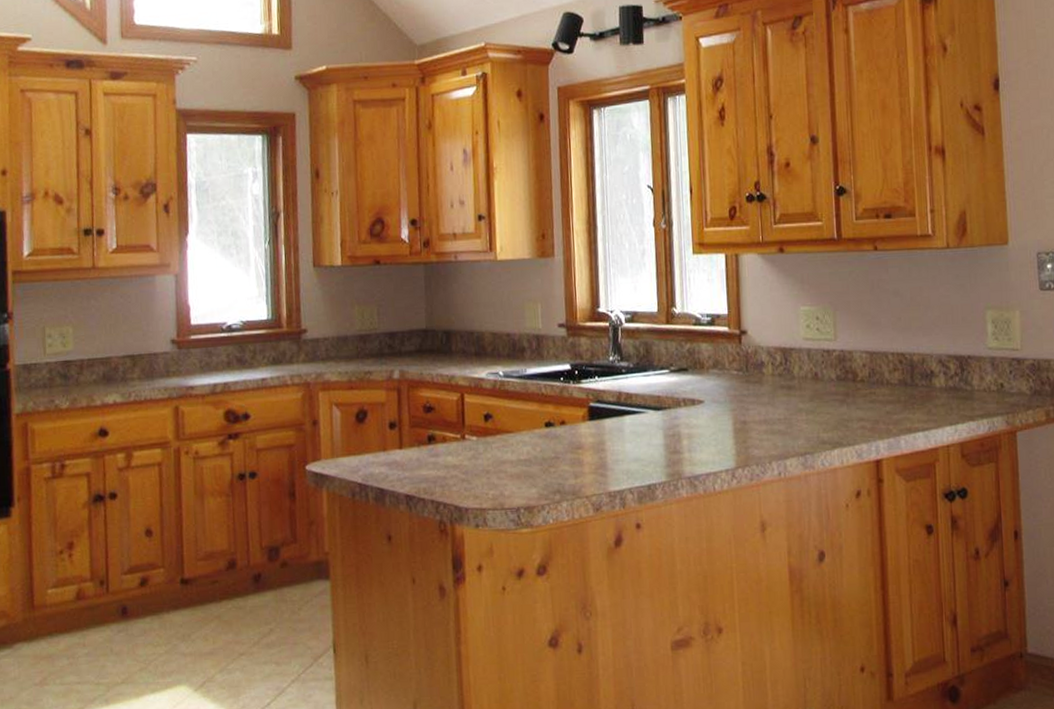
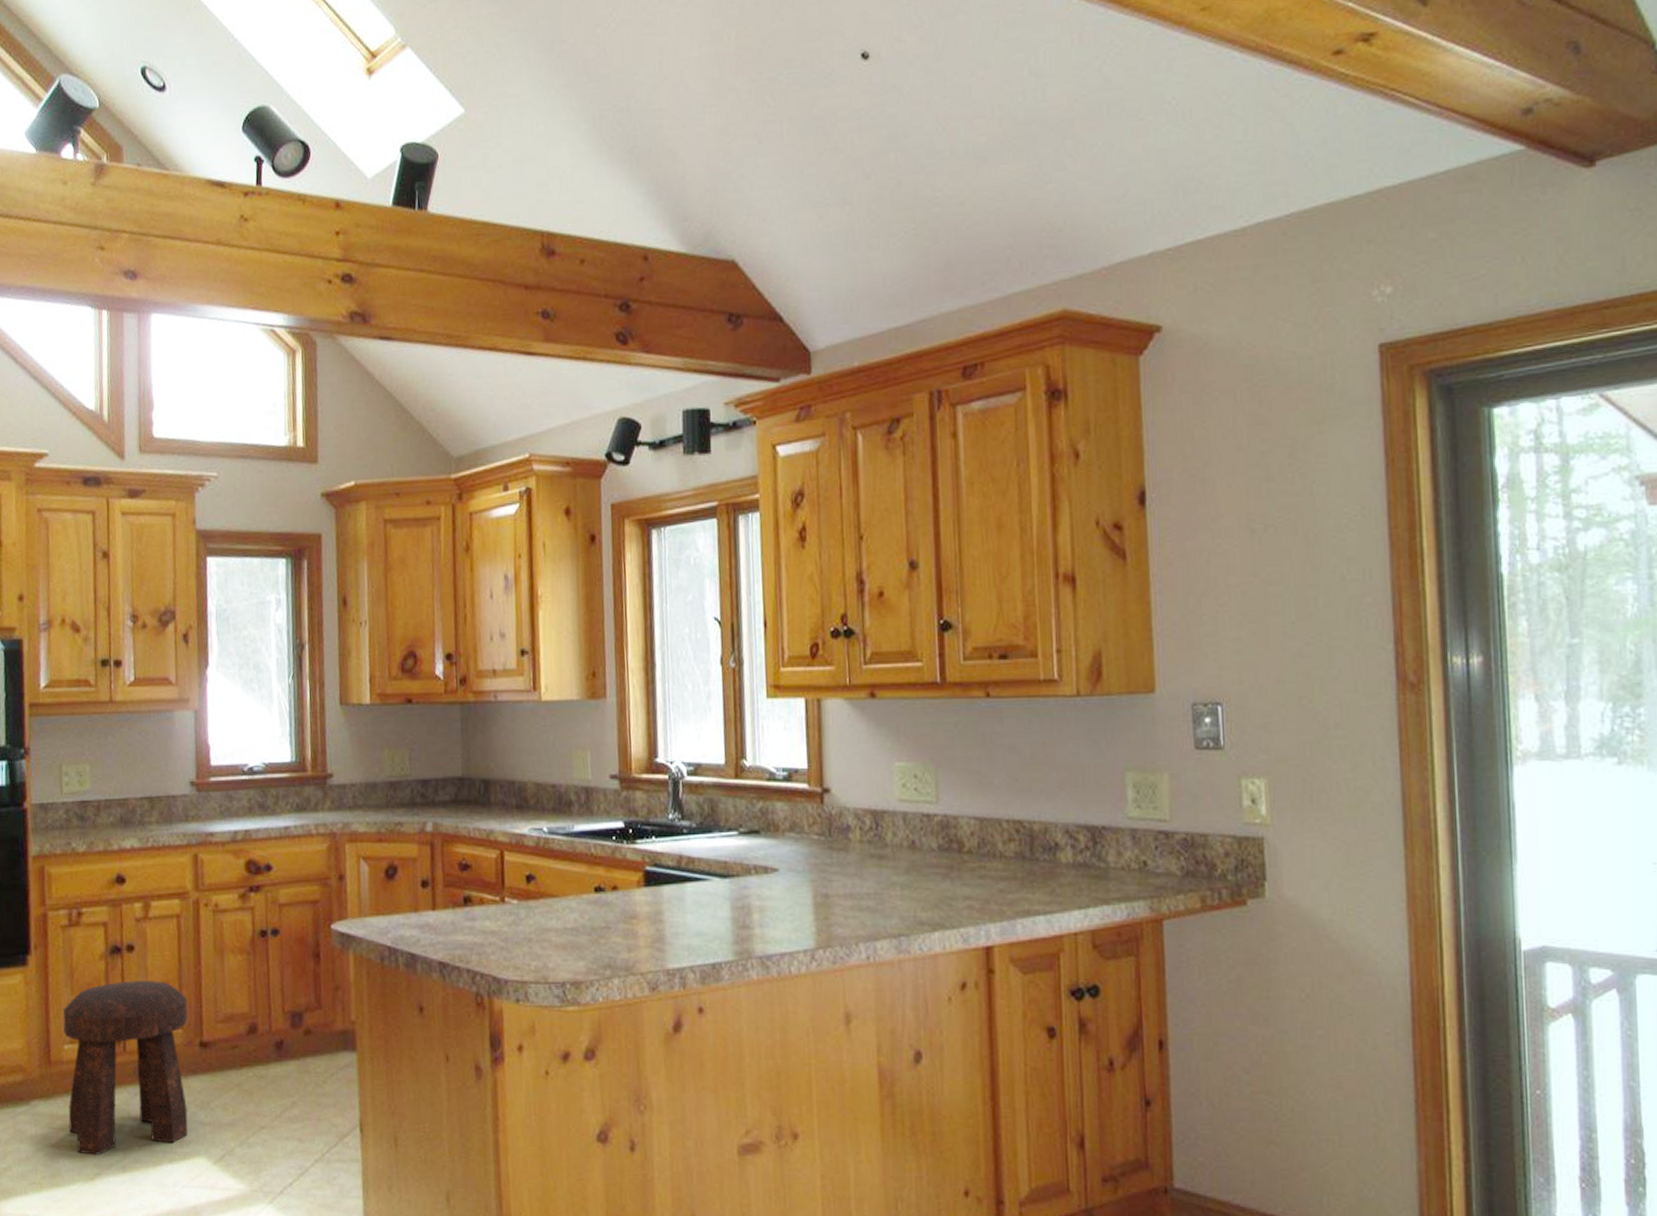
stool: none [46,525,170,691] -> present [63,981,188,1155]

